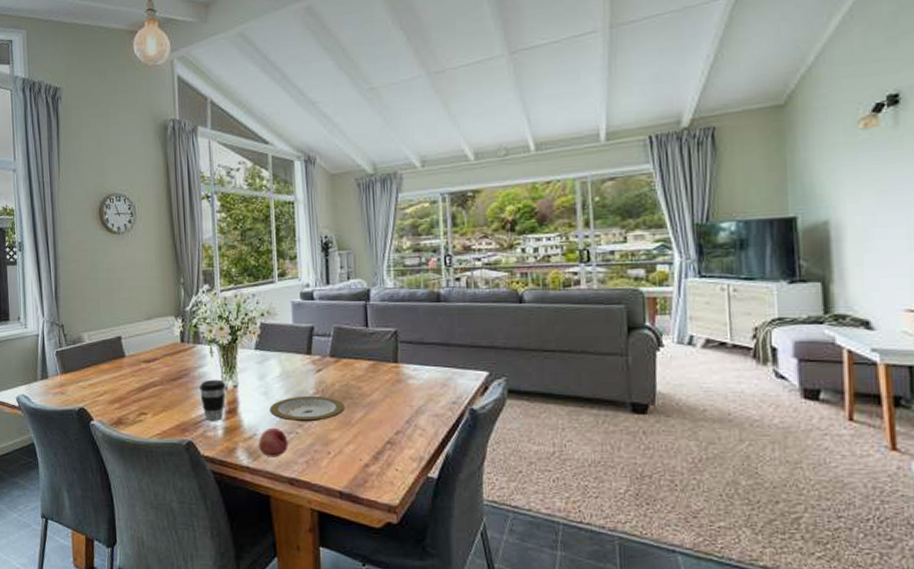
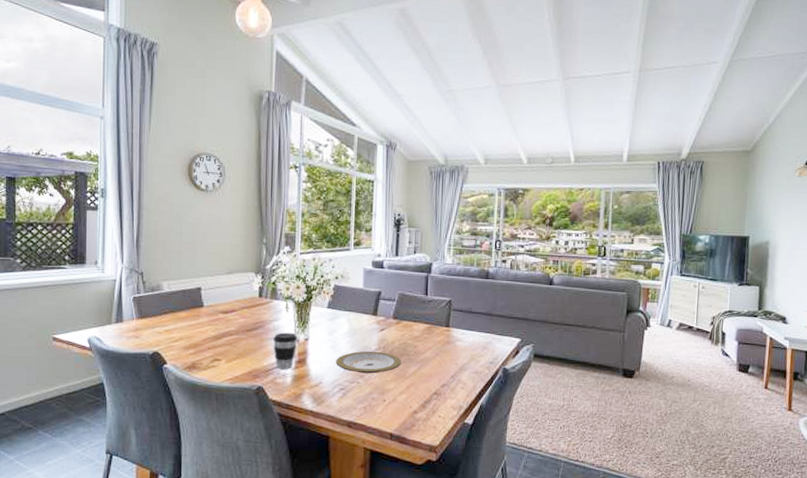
fruit: present [258,427,288,458] -> none [323,377,350,403]

